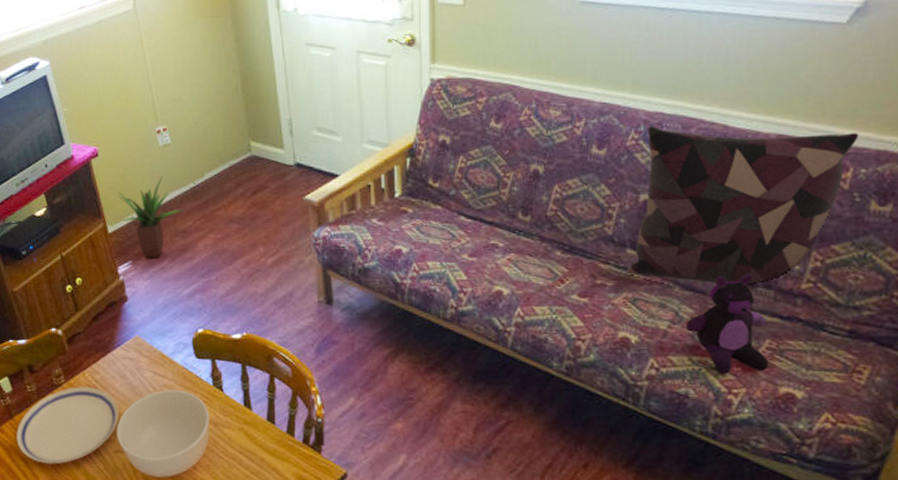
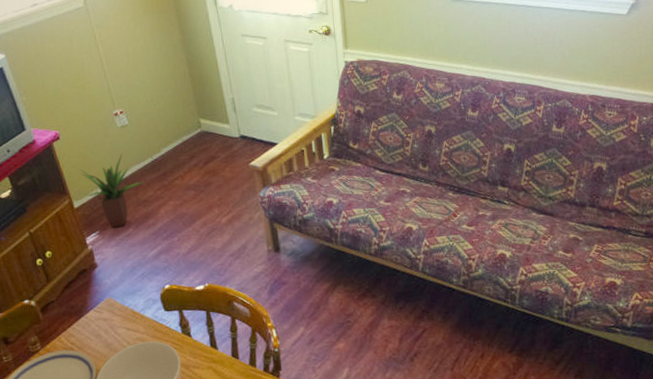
pillow: present [625,126,859,287] -> none [498,92,640,207]
stuffed animal: present [686,273,770,374] -> none [542,197,598,273]

